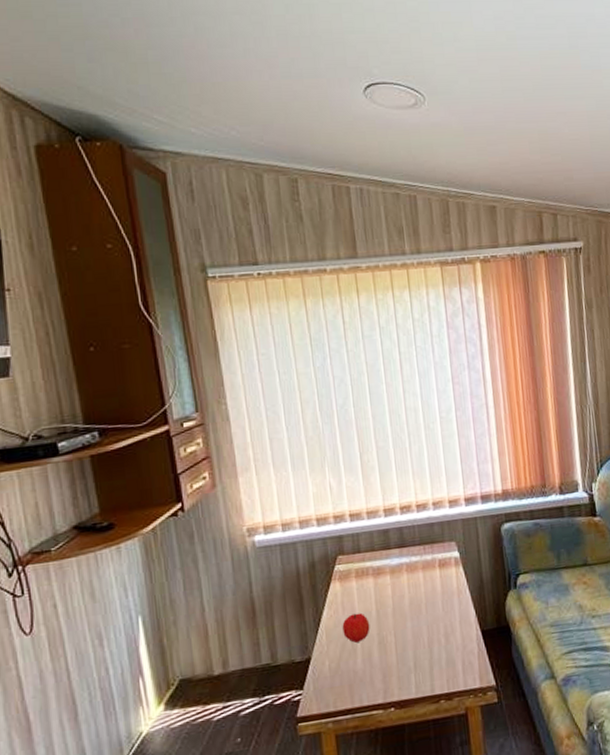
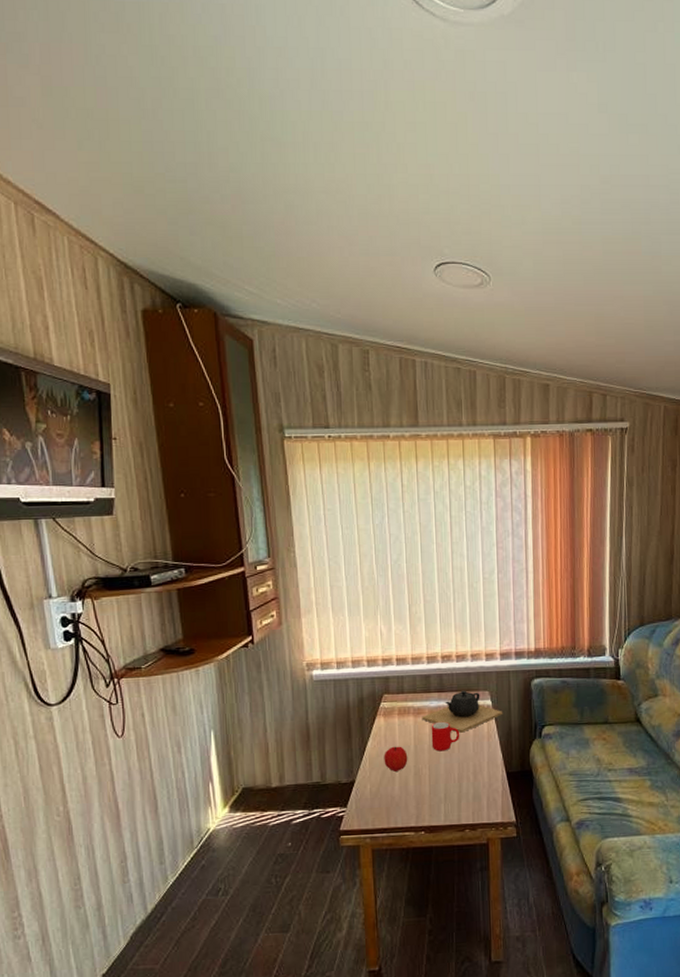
teapot: none [382,543,473,591] -> present [422,690,503,733]
cup: none [393,580,427,615] -> present [431,721,460,752]

